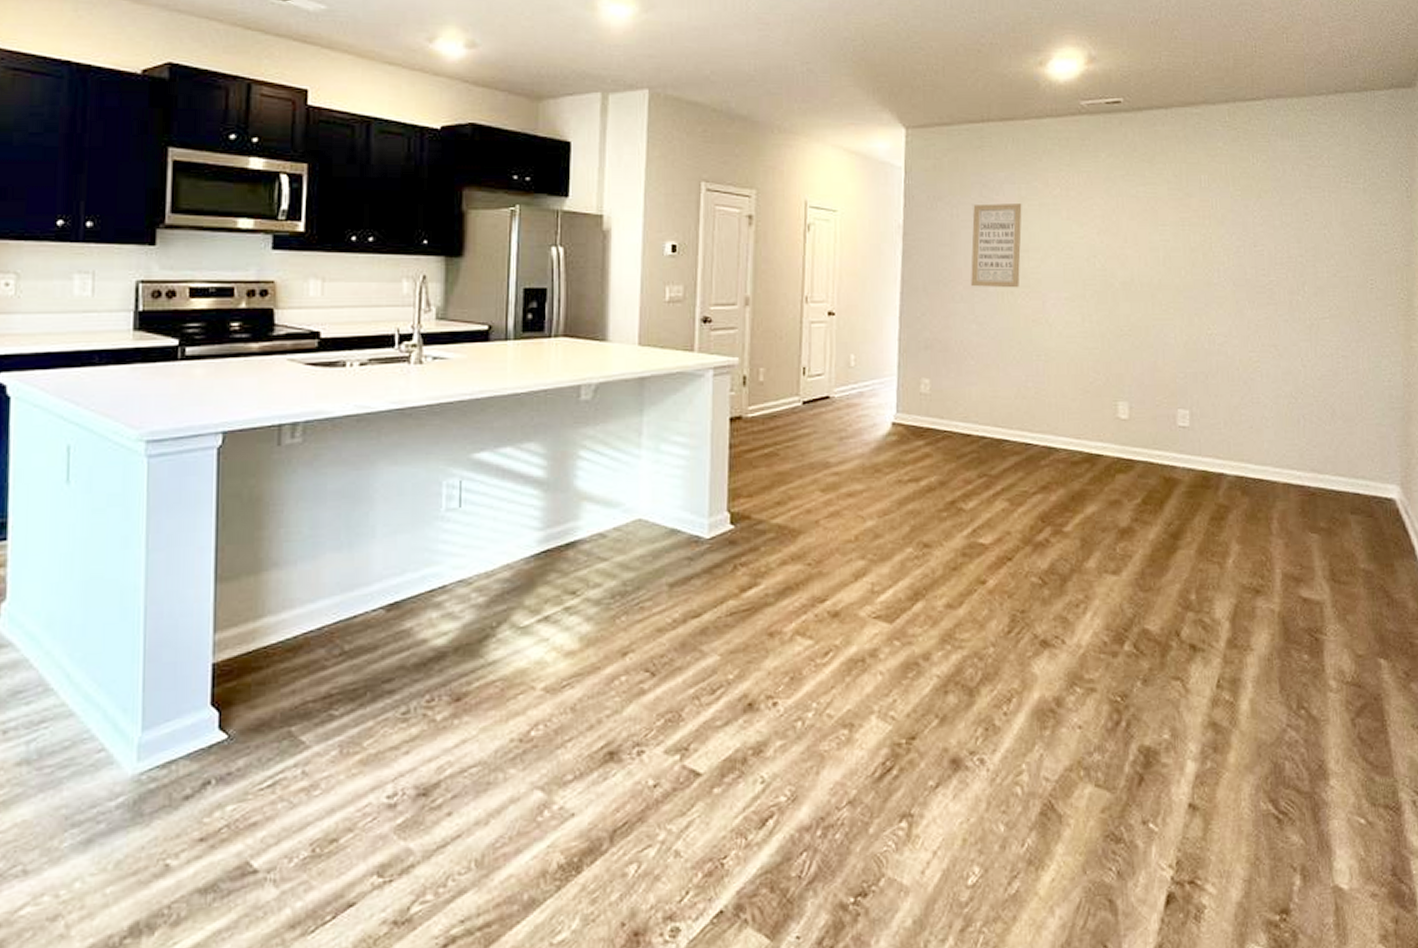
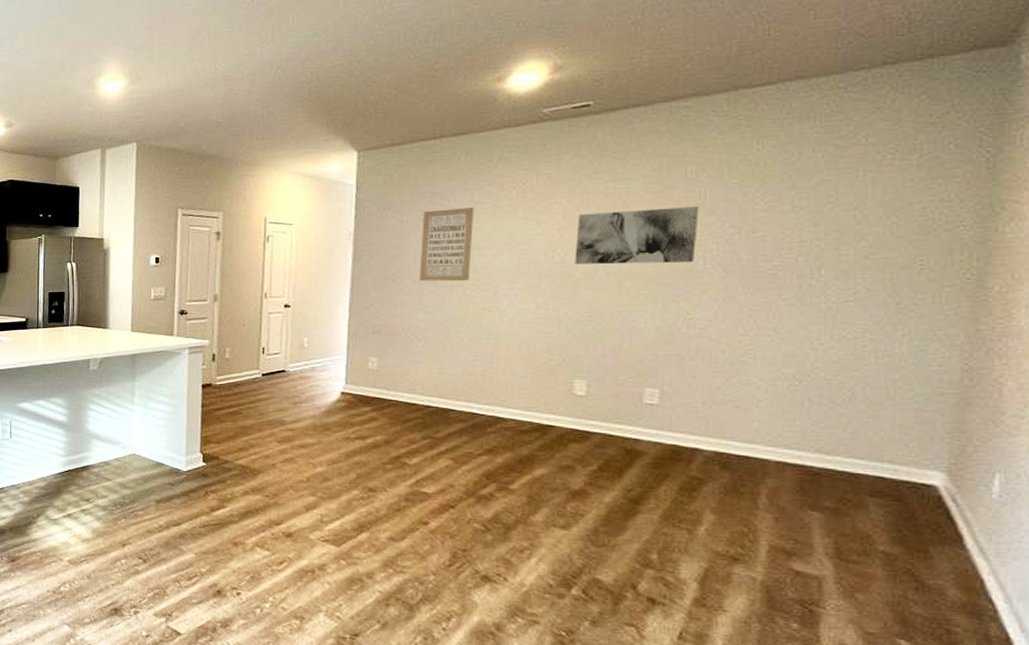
wall art: none [1113,216,1213,275] -> present [575,206,699,265]

